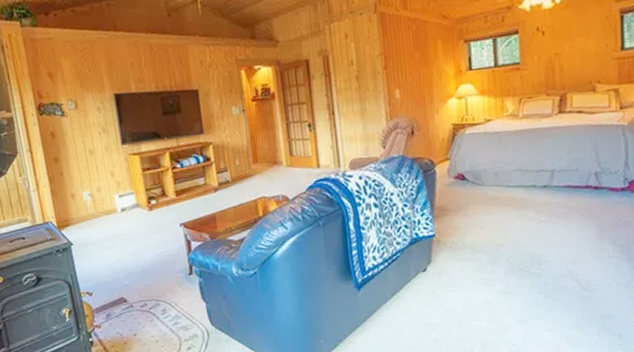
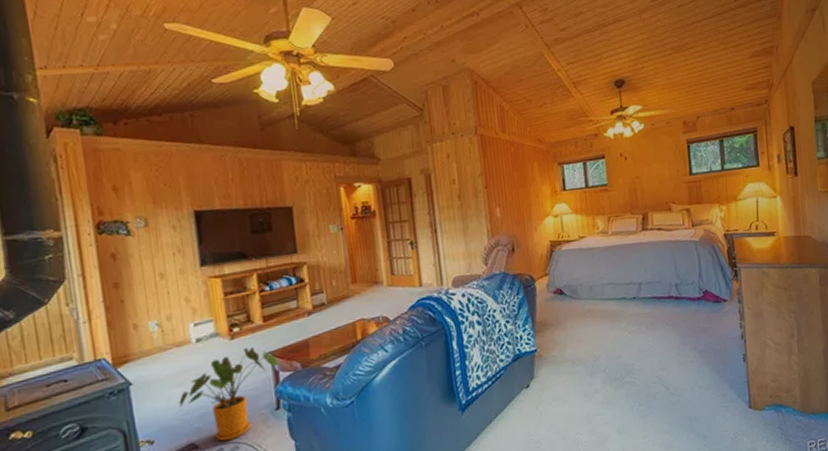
house plant: none [110,218,191,298] -> present [179,347,279,442]

